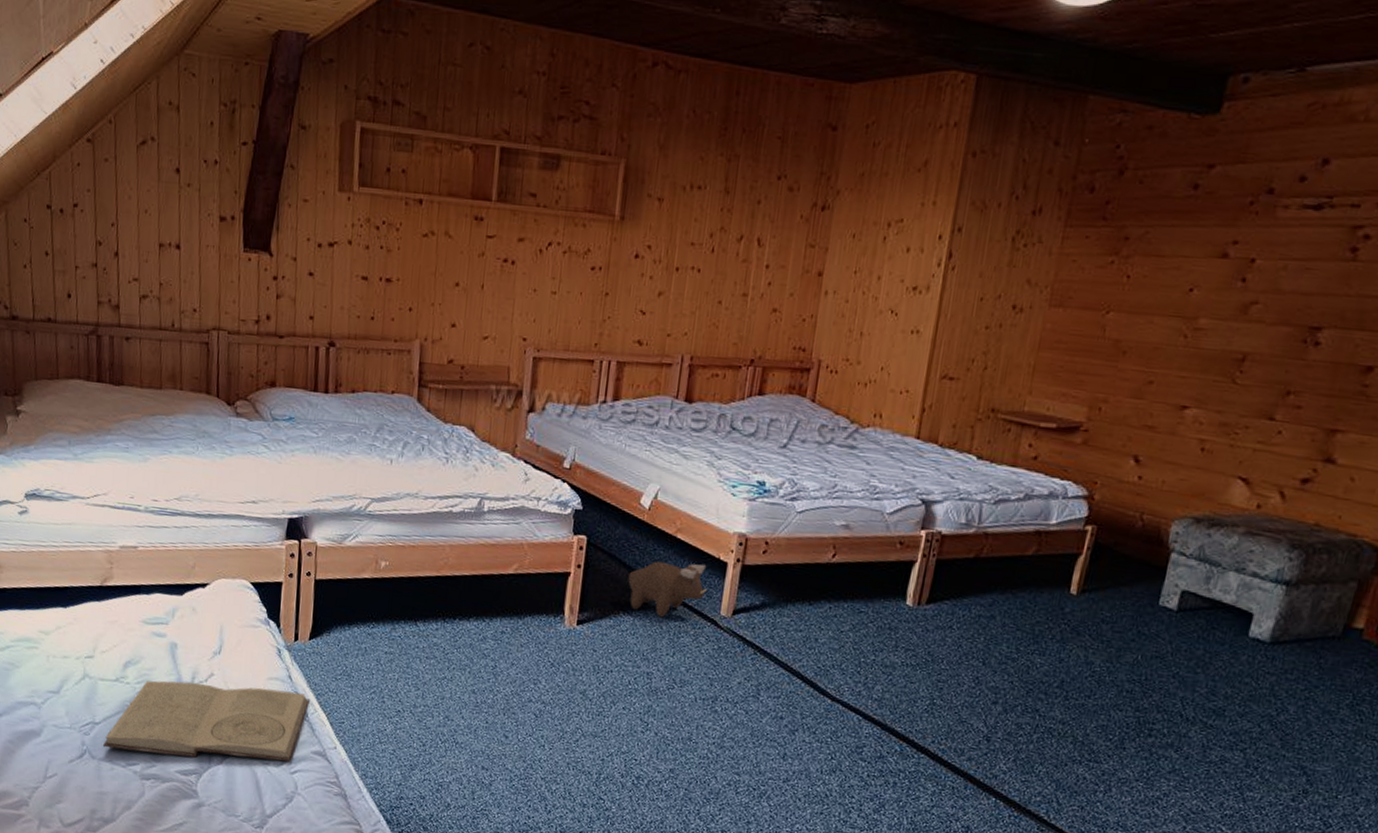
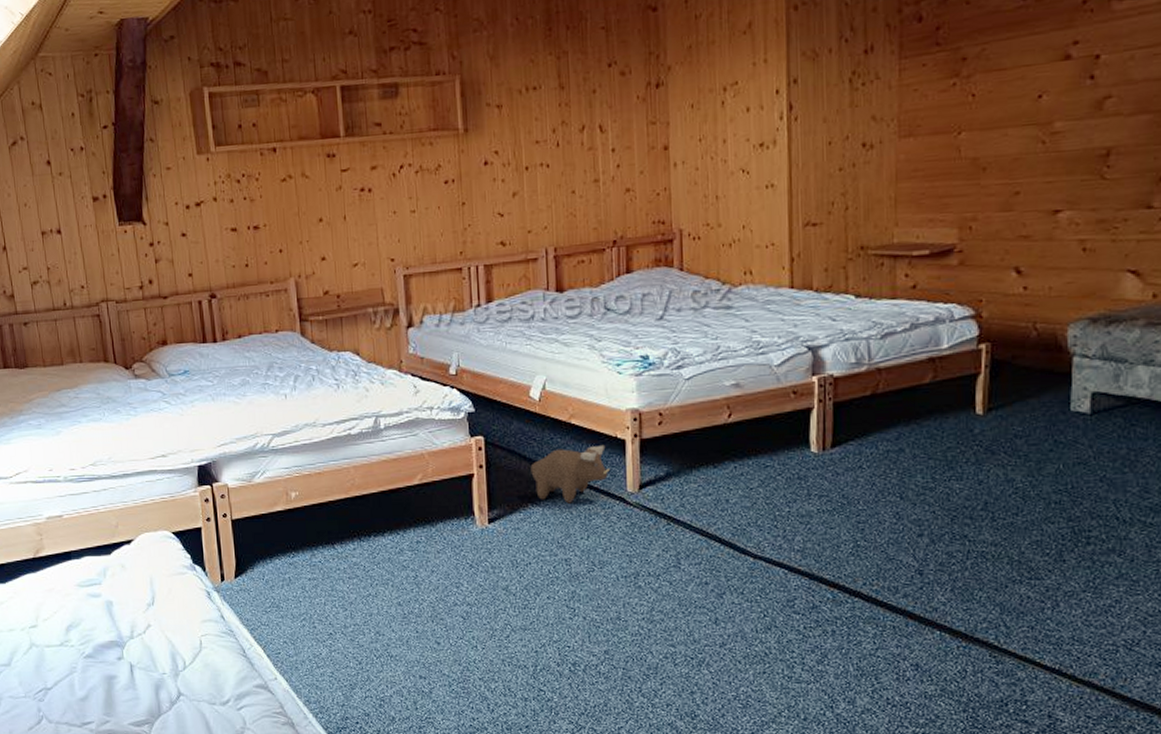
book: present [103,680,311,762] -> none [58,631,246,711]

